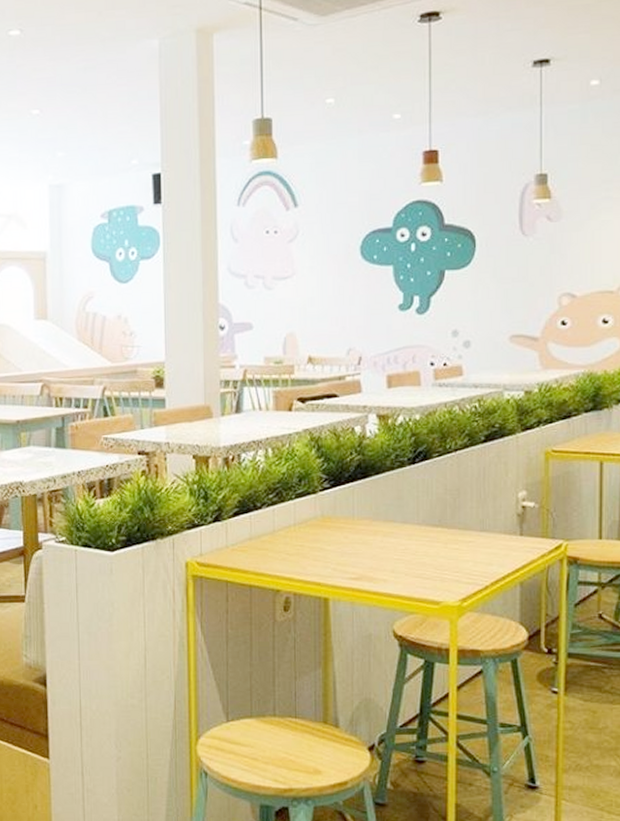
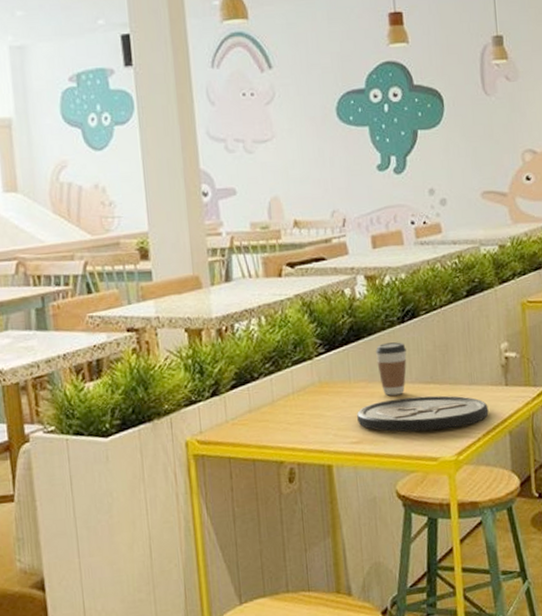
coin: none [358,539,499,574] -> present [357,395,489,432]
coffee cup: none [383,483,415,535] -> present [376,342,407,396]

